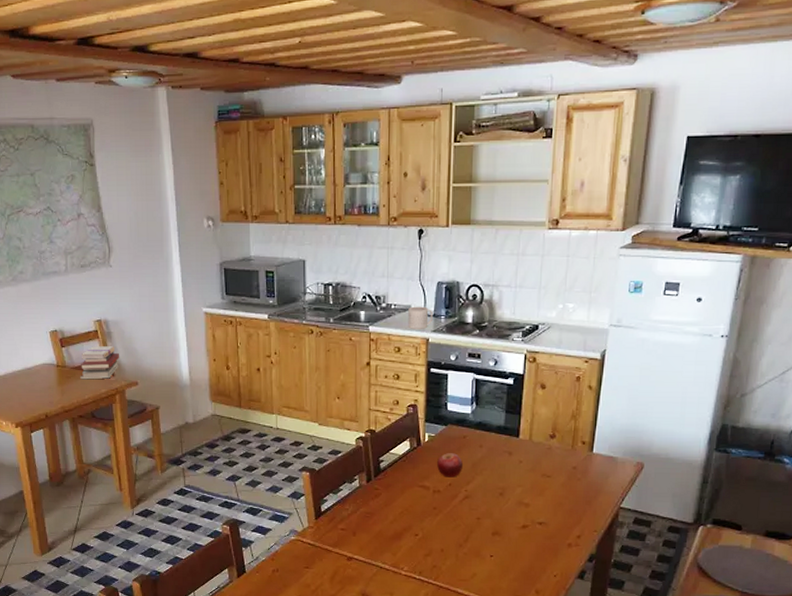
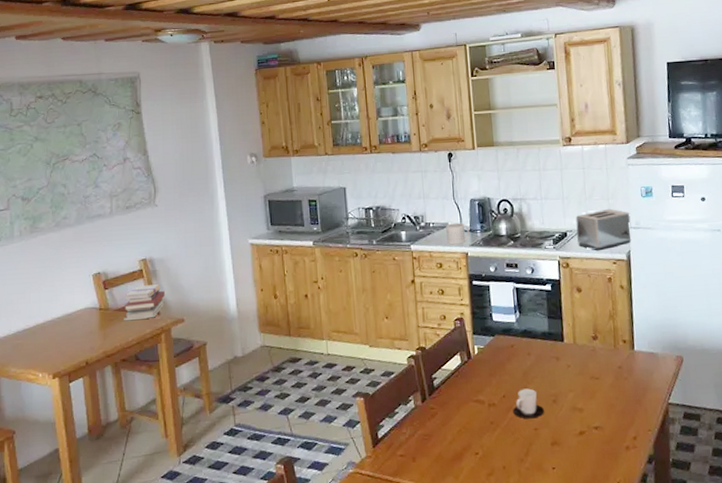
fruit: present [437,453,463,478] -> none [489,363,514,389]
cup: none [457,479,489,508] -> present [513,388,544,419]
toaster: none [549,302,613,348] -> present [575,208,632,251]

